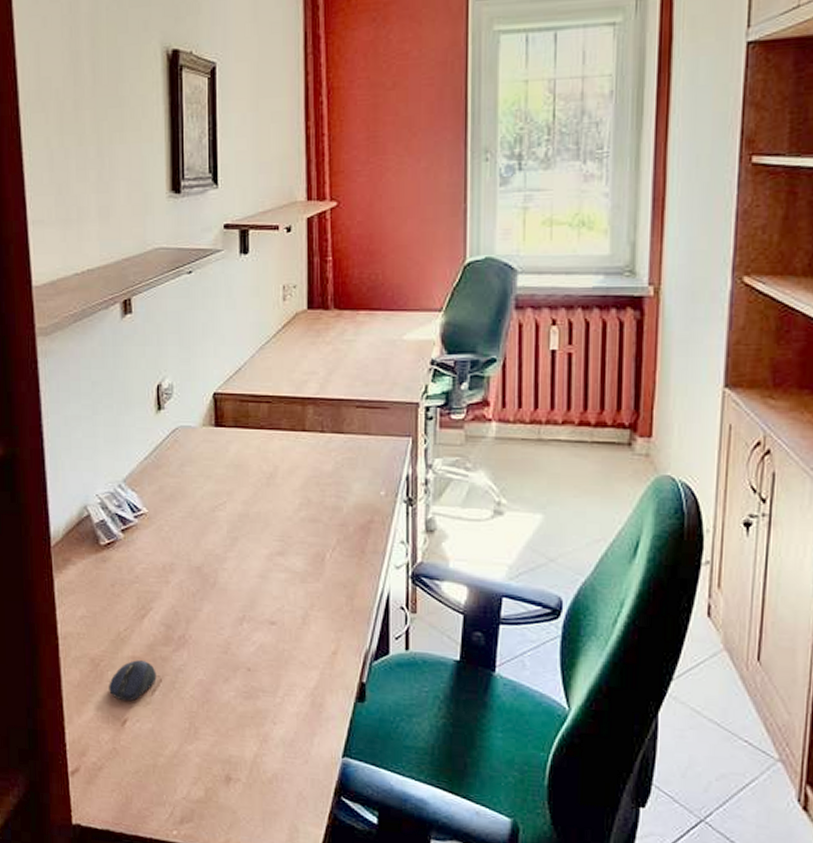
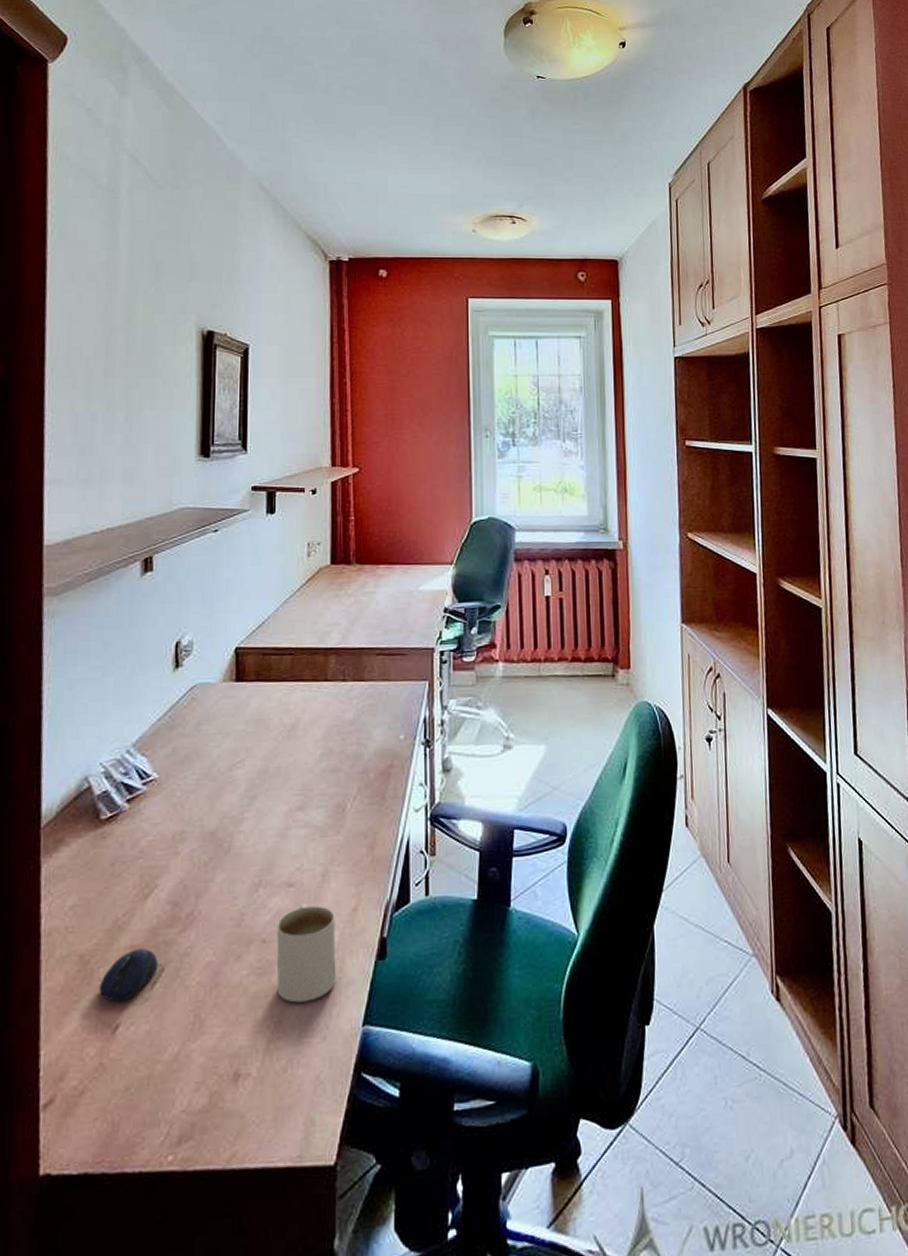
mug: none [260,641,317,728] -> present [276,903,336,1003]

